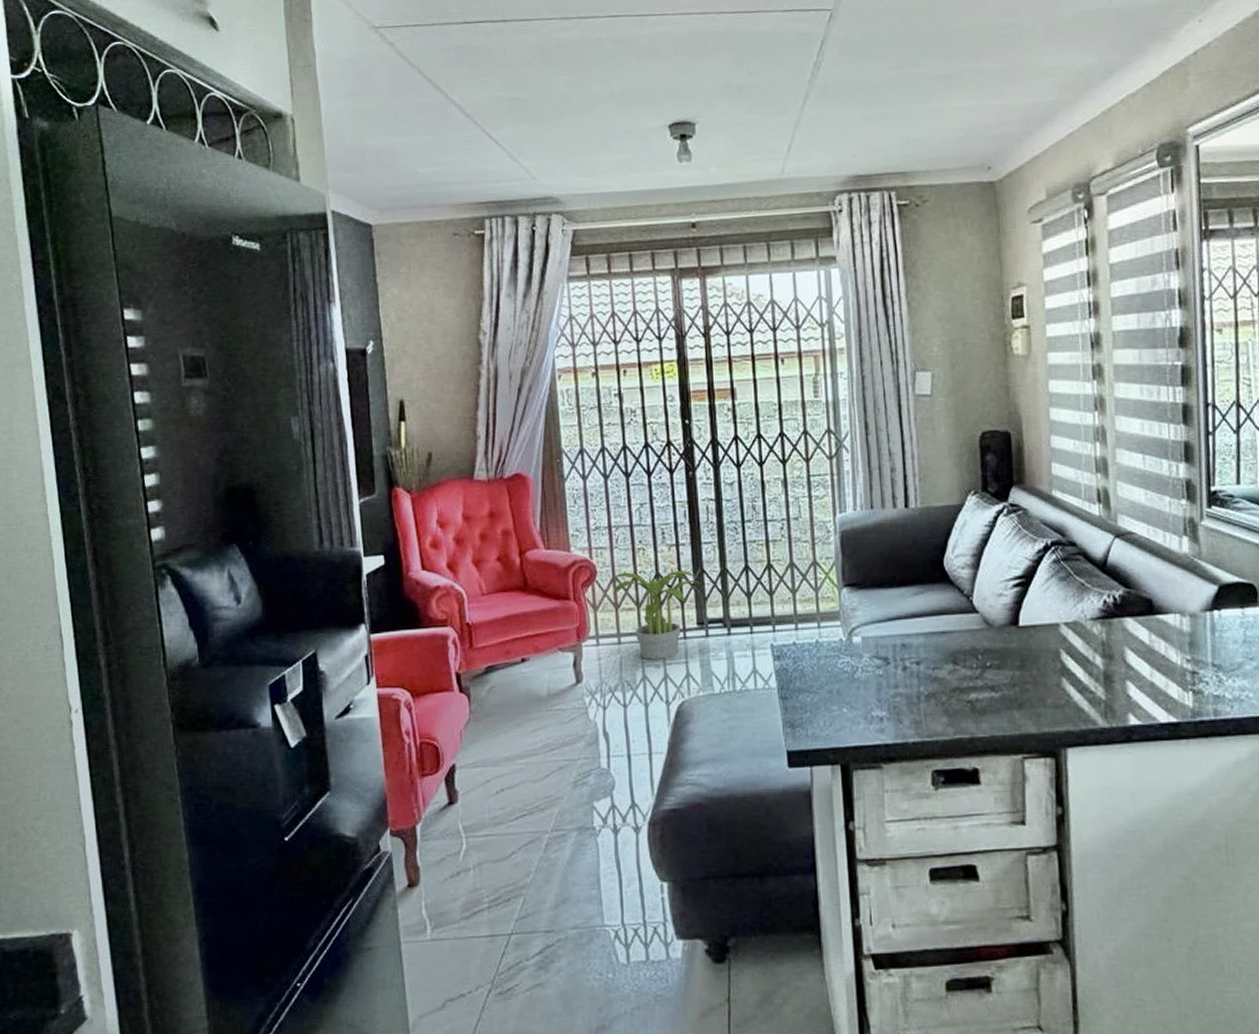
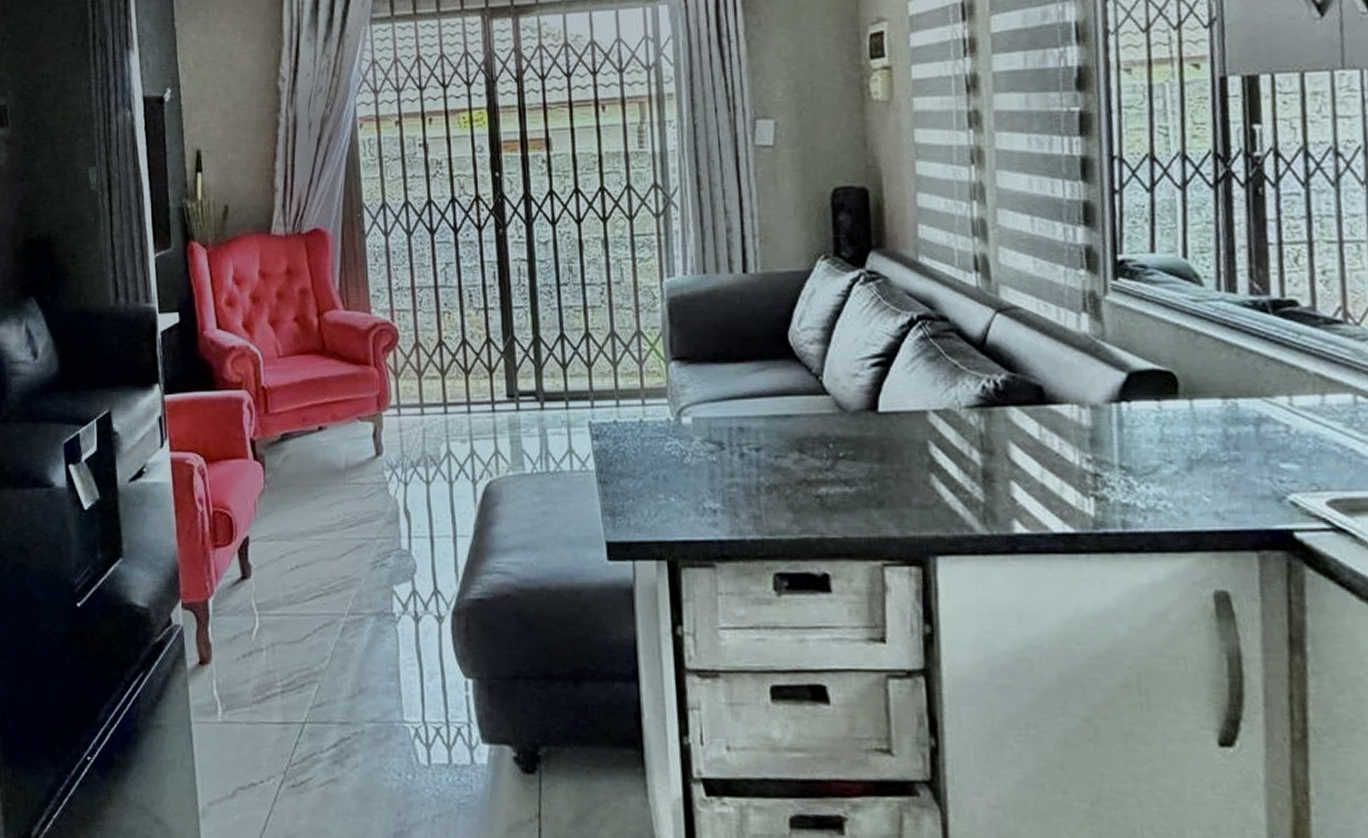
potted plant: present [611,570,701,660] -> none [414,337,512,434]

